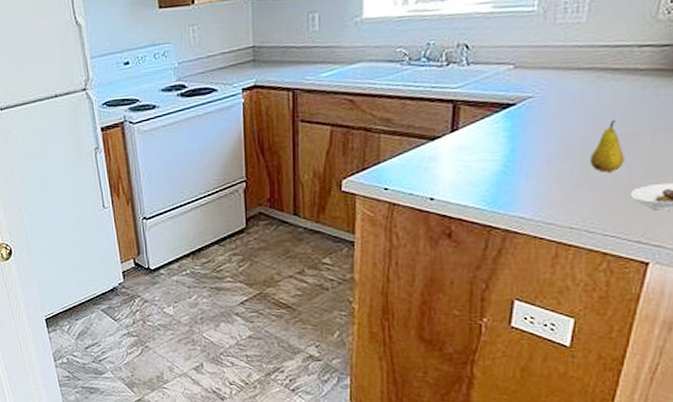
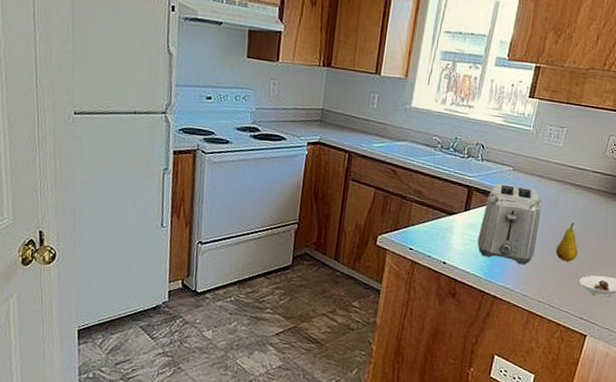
toaster: none [474,86,563,186] -> present [477,183,542,265]

